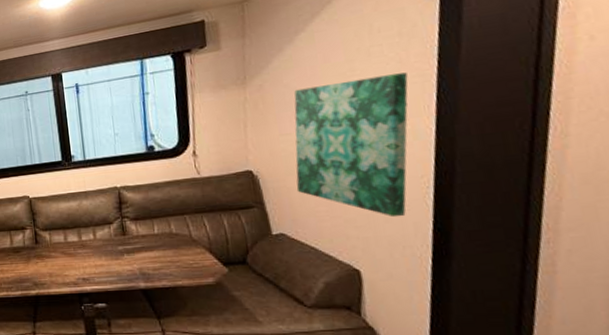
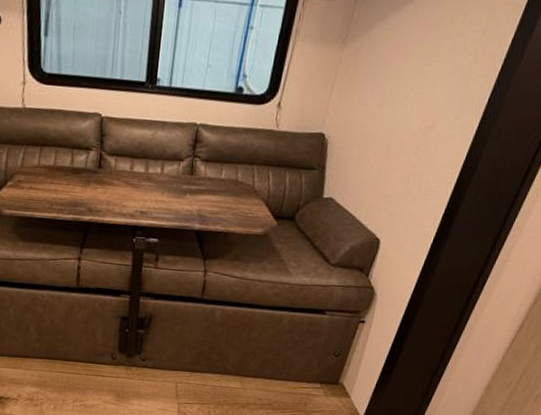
wall art: present [294,72,408,218] -> none [355,62,476,200]

